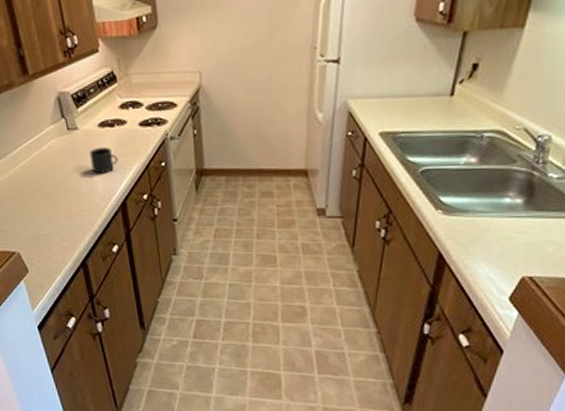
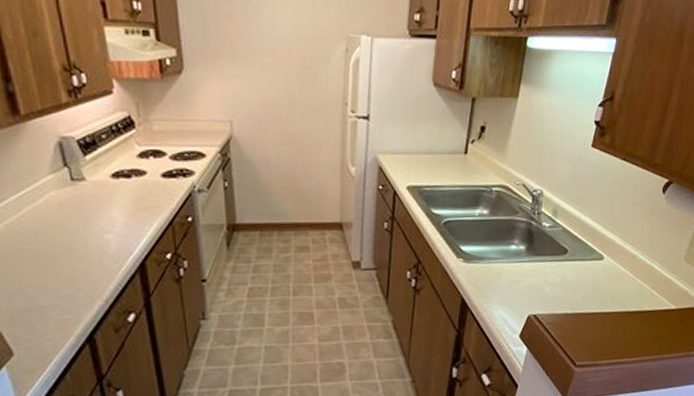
mug: present [89,148,118,174] -> none [99,201,136,232]

